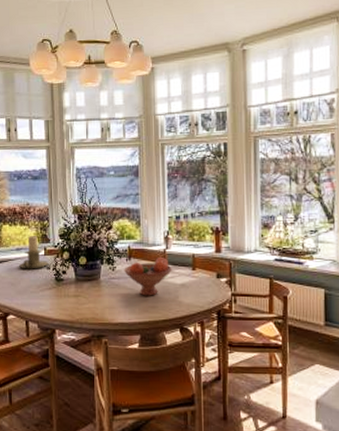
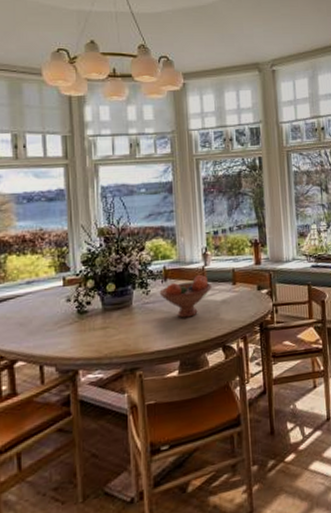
candle holder: present [19,236,49,269] -> none [30,265,69,305]

